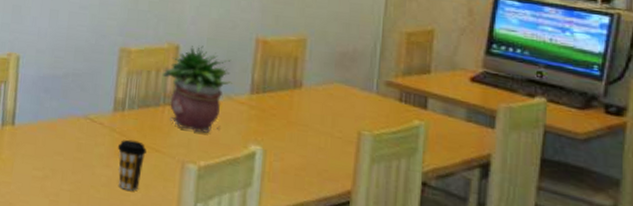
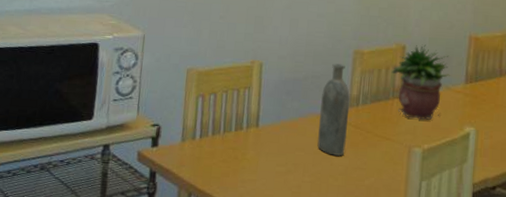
bottle: none [77,61,115,166] -> present [317,63,350,157]
coffee cup: present [117,139,147,191] -> none [353,131,378,176]

